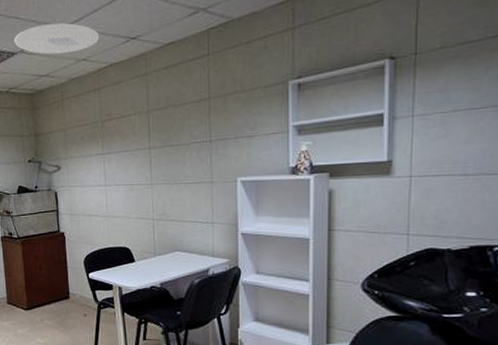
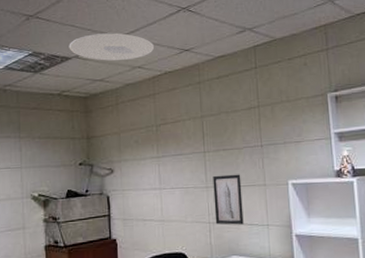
wall art: none [158,171,188,222] -> present [213,174,244,225]

